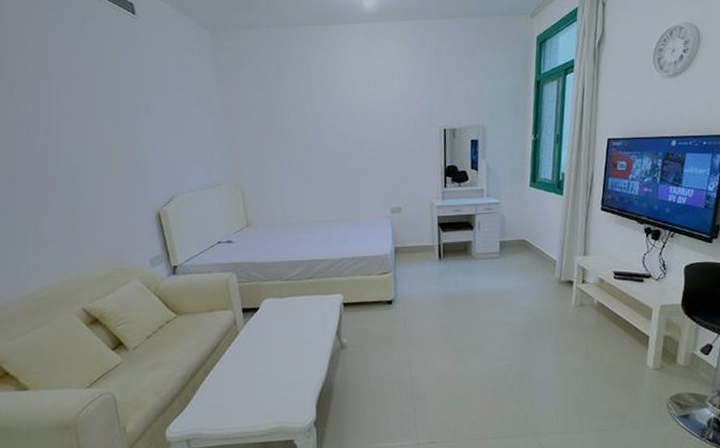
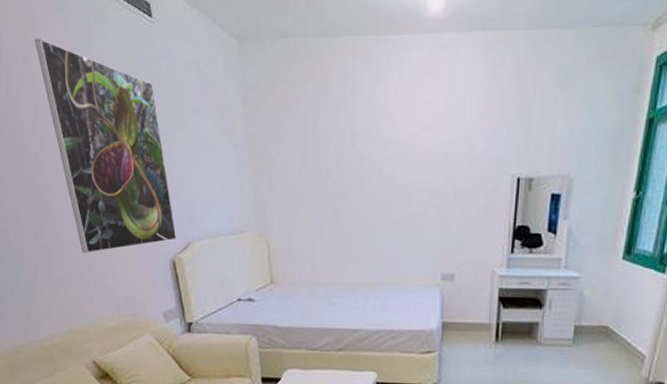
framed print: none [28,33,161,213] -> present [34,38,177,254]

